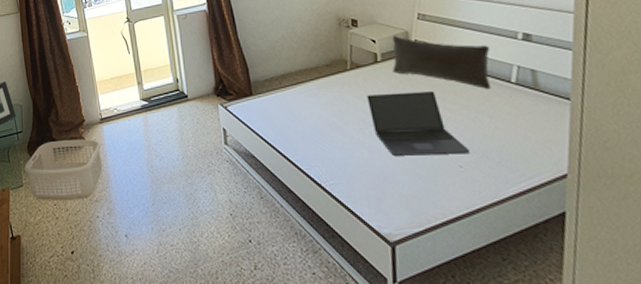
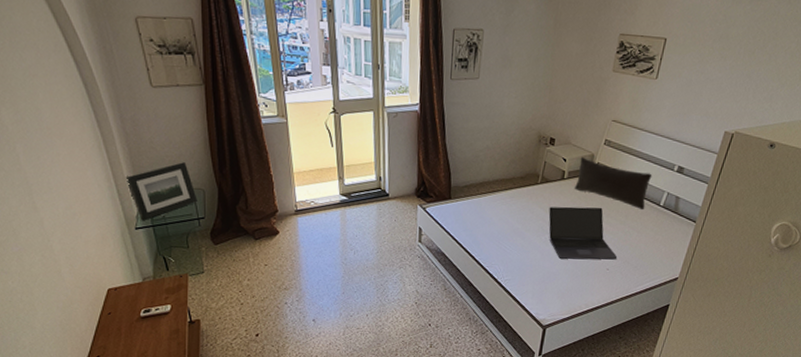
clothes hamper: present [24,139,103,201] -> none [205,228,295,288]

